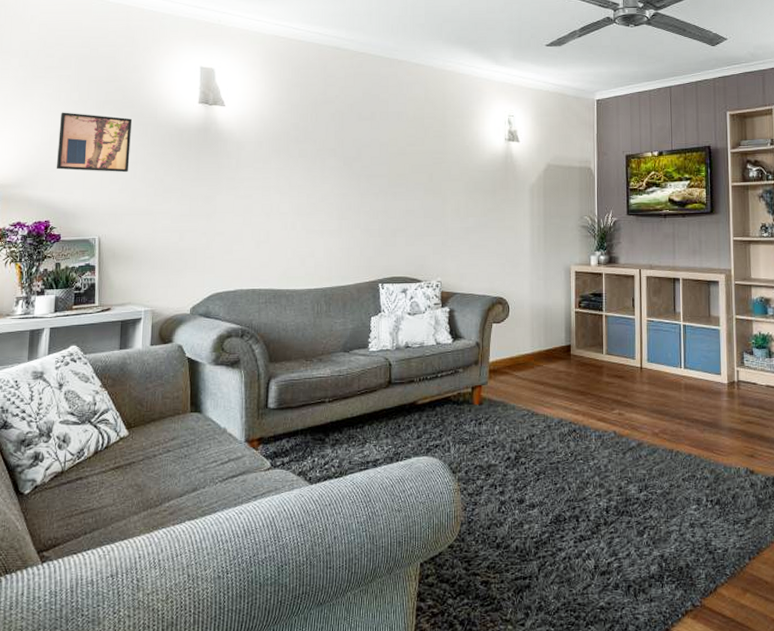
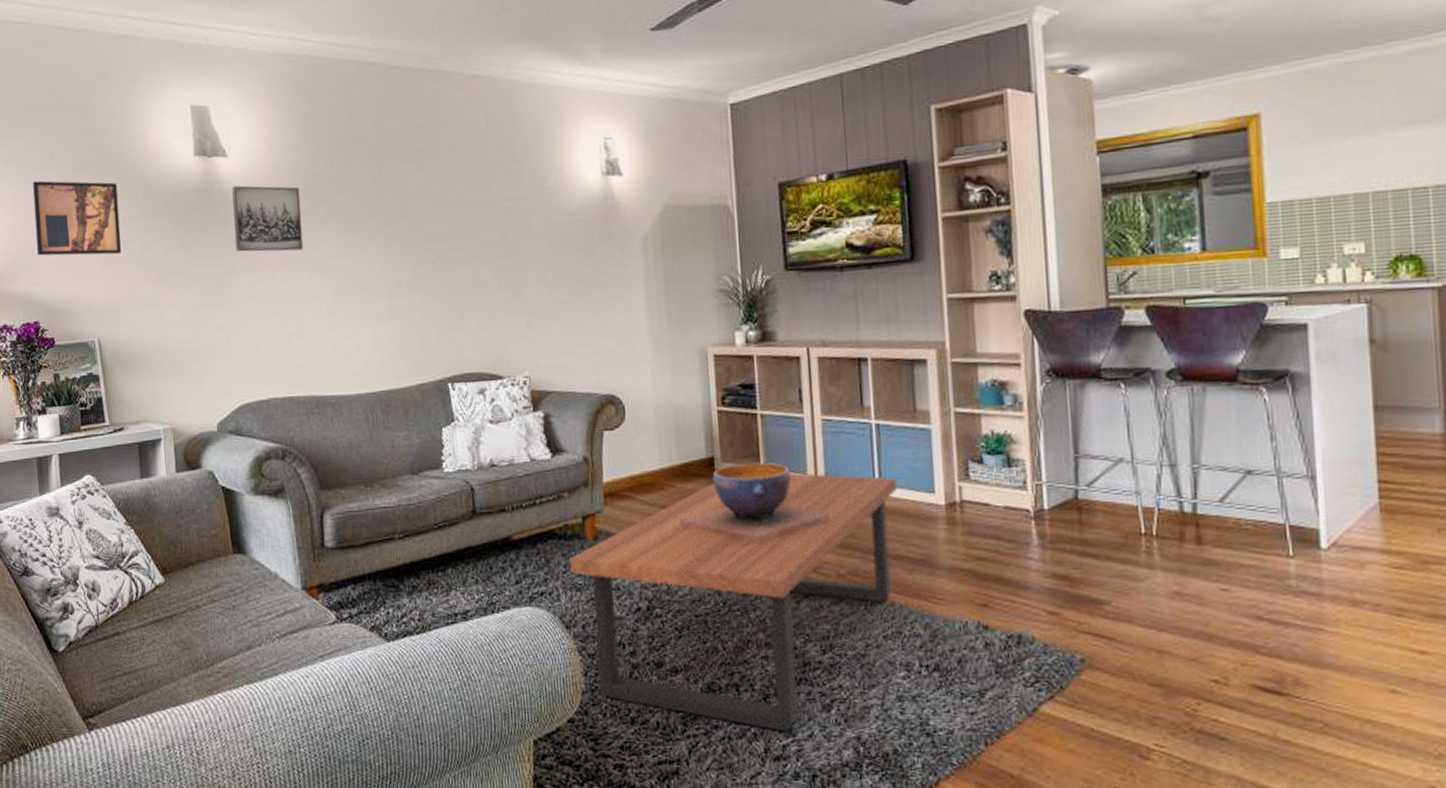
wall art: none [223,128,279,179] -> present [232,185,303,252]
coffee table: none [460,358,697,552] -> present [570,473,898,731]
decorative bowl: none [542,350,650,409] -> present [678,462,830,544]

